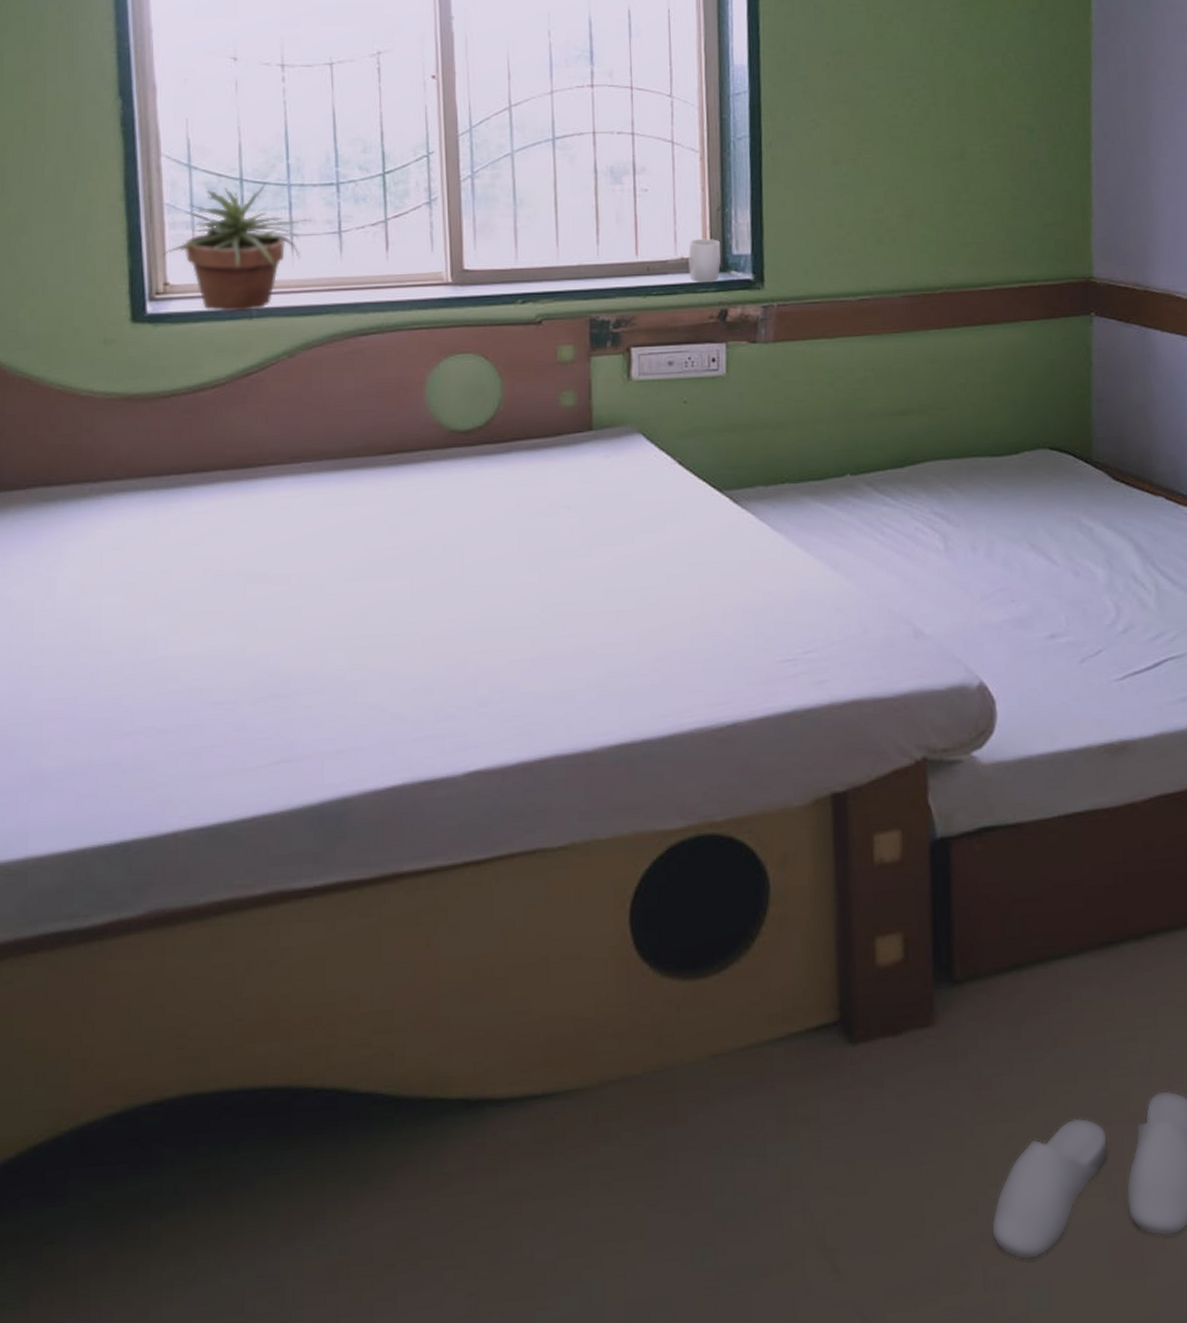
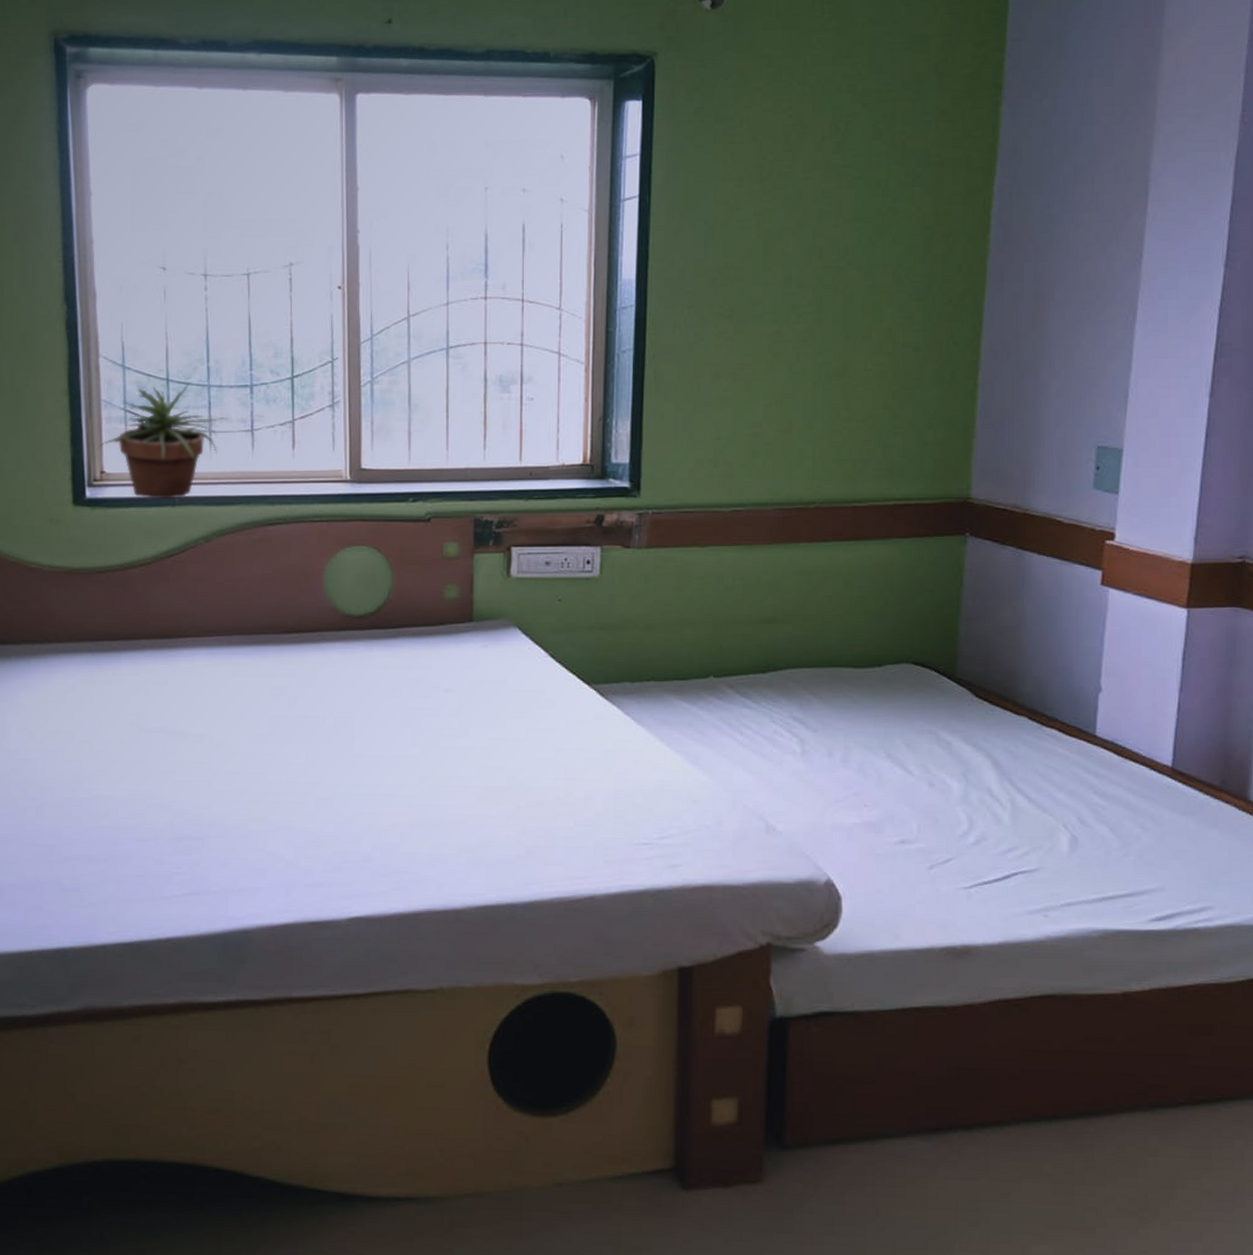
mug: present [687,238,721,283] -> none [568,446,600,489]

